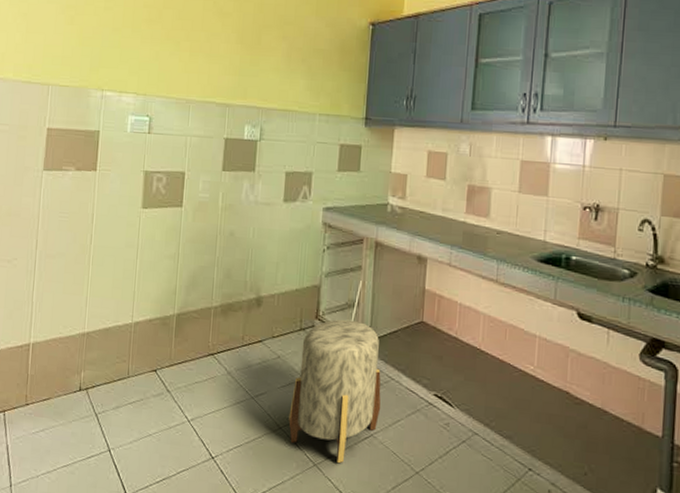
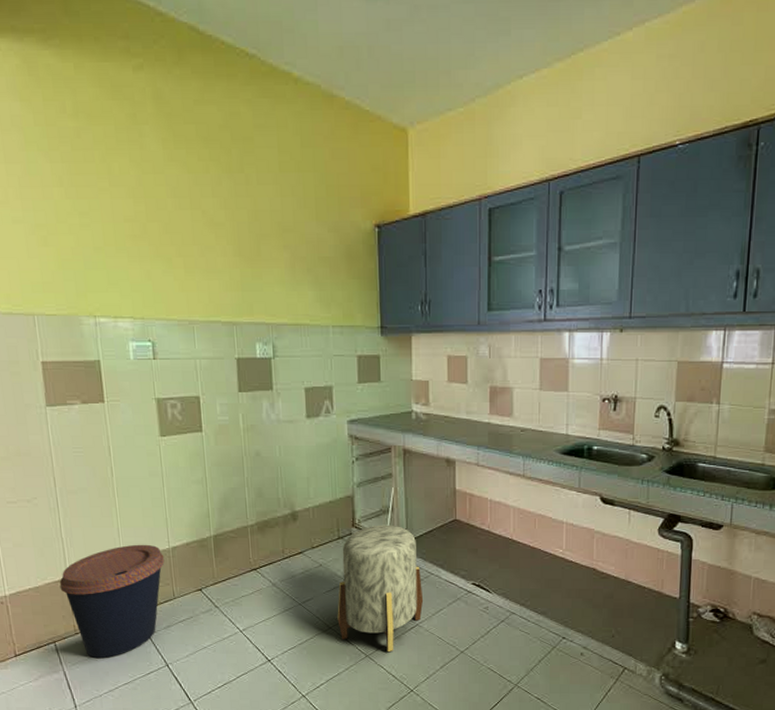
coffee cup: none [20,315,126,435] -> present [59,544,165,659]

